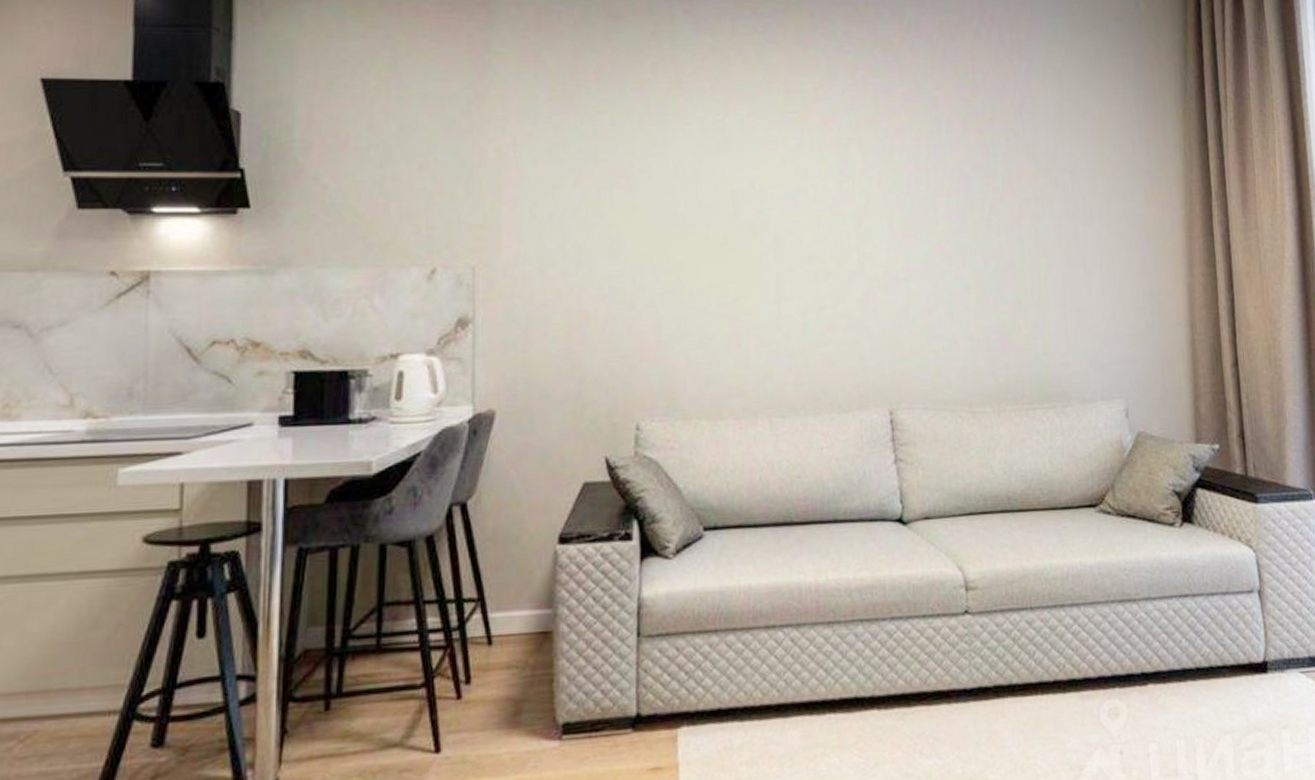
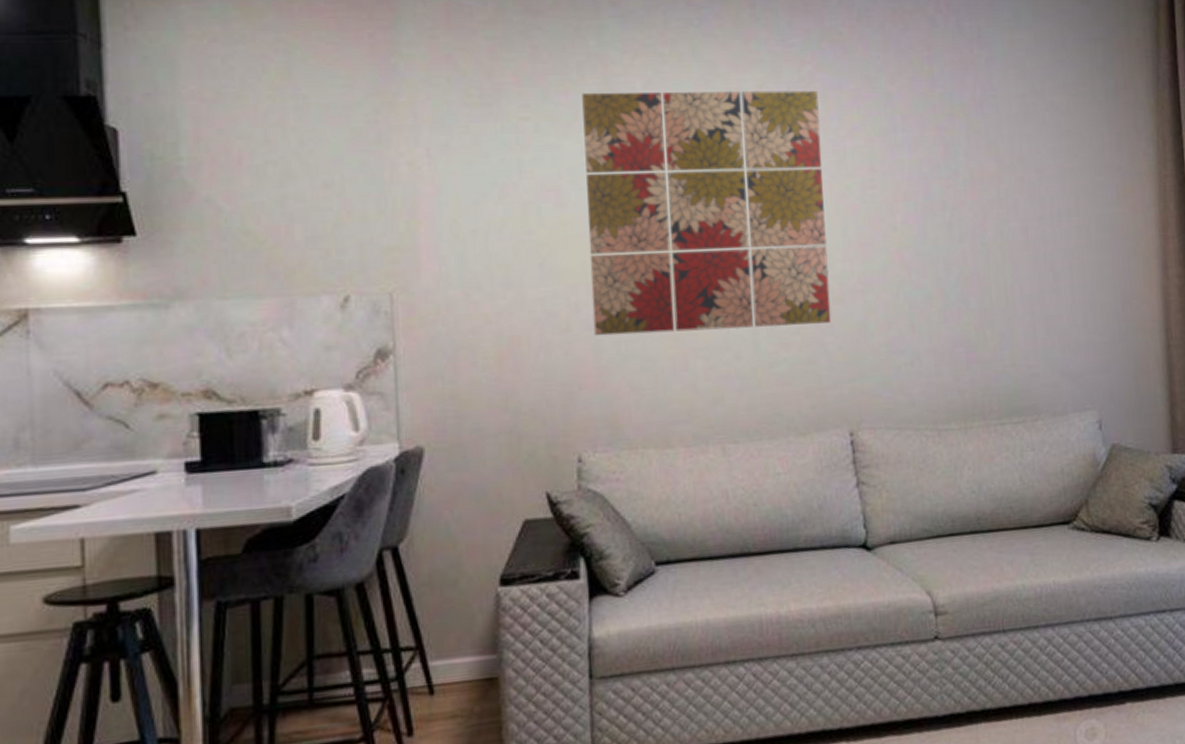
wall art: none [655,90,876,313] -> present [582,90,832,336]

